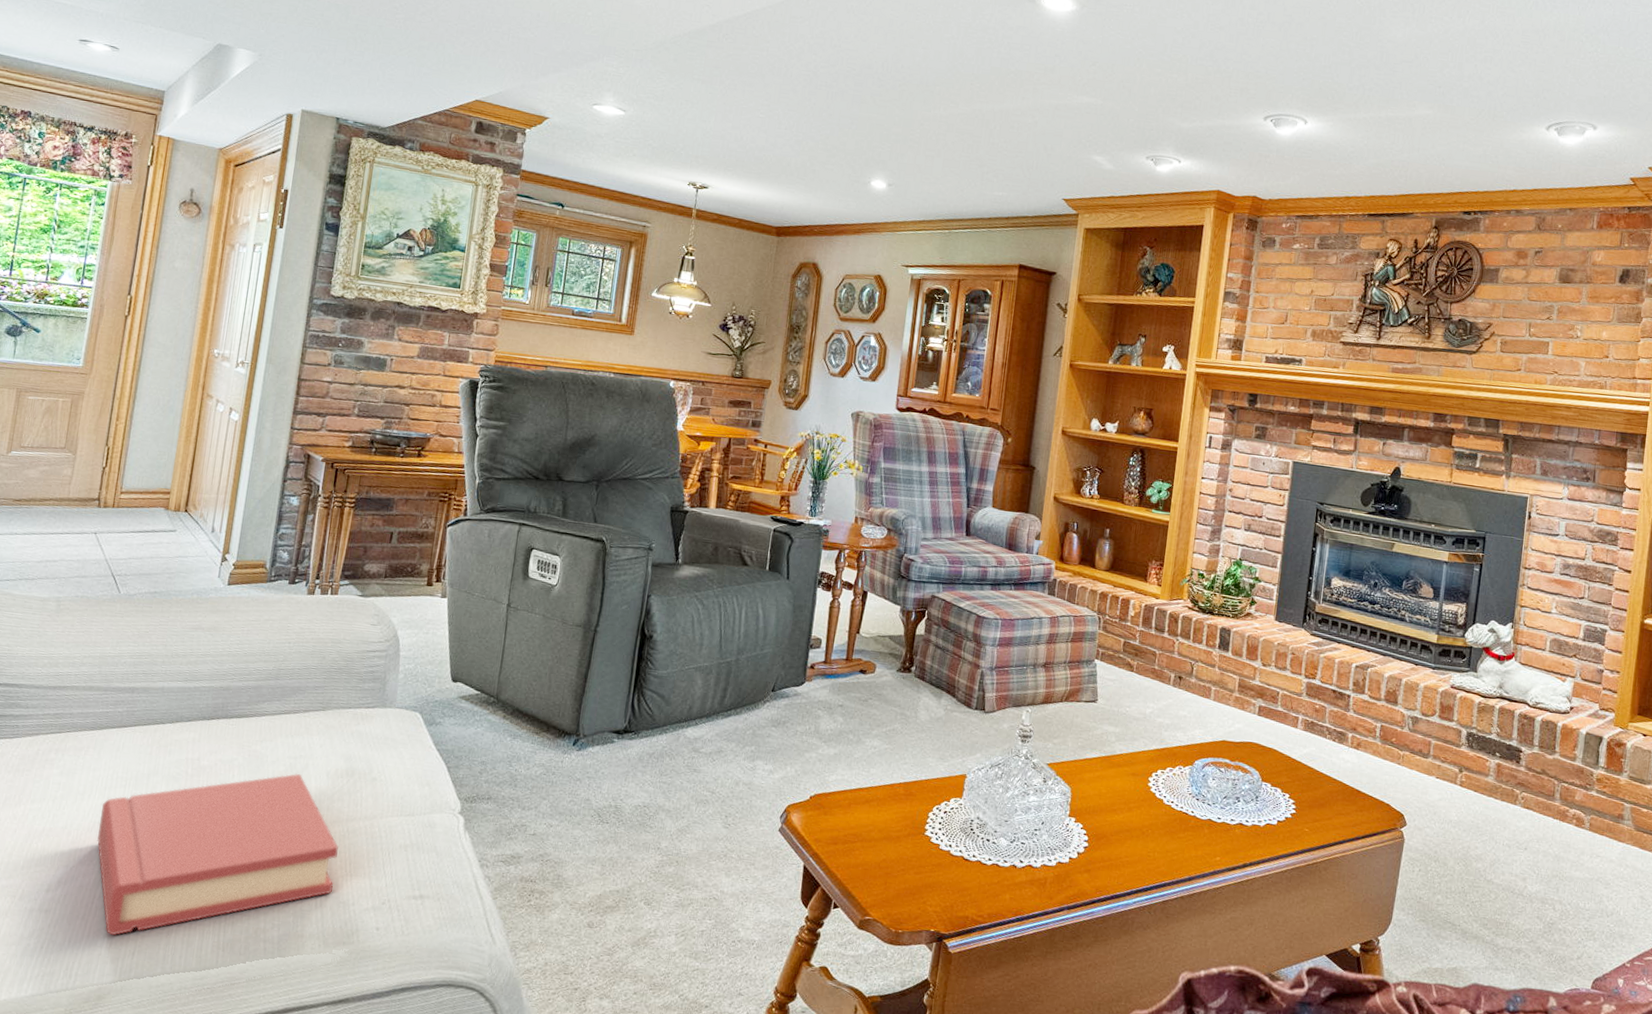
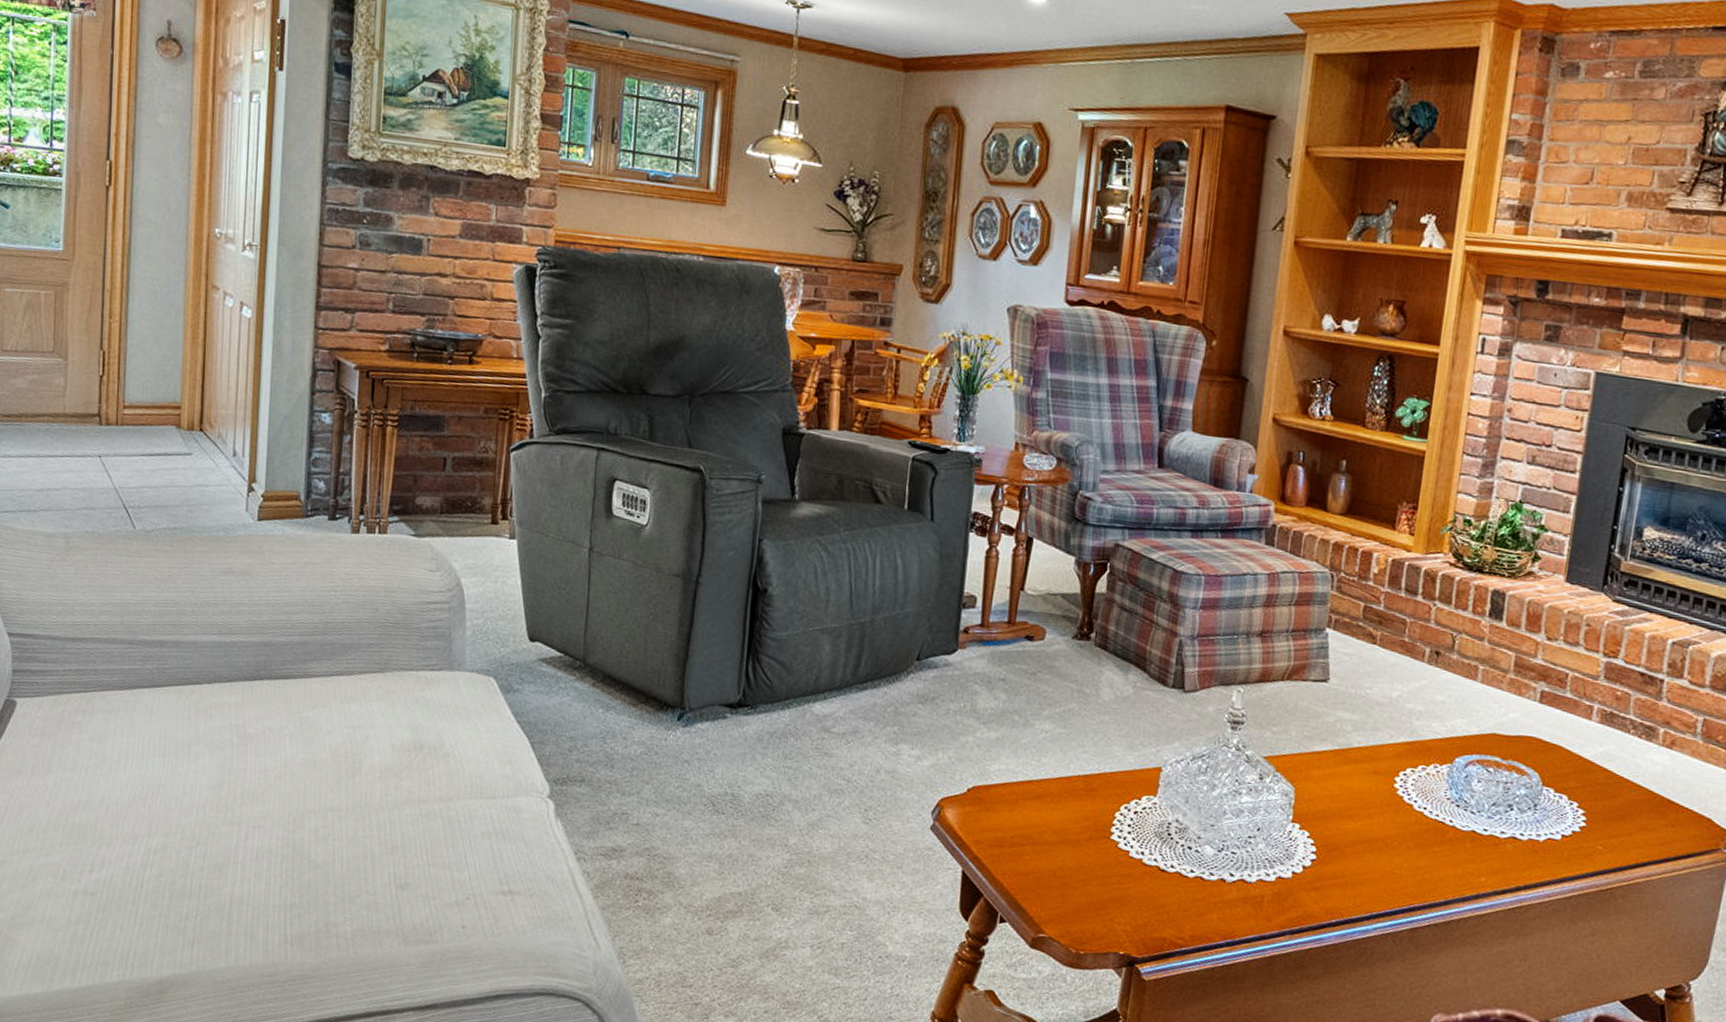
hardback book: present [97,773,339,936] -> none [140,745,412,924]

